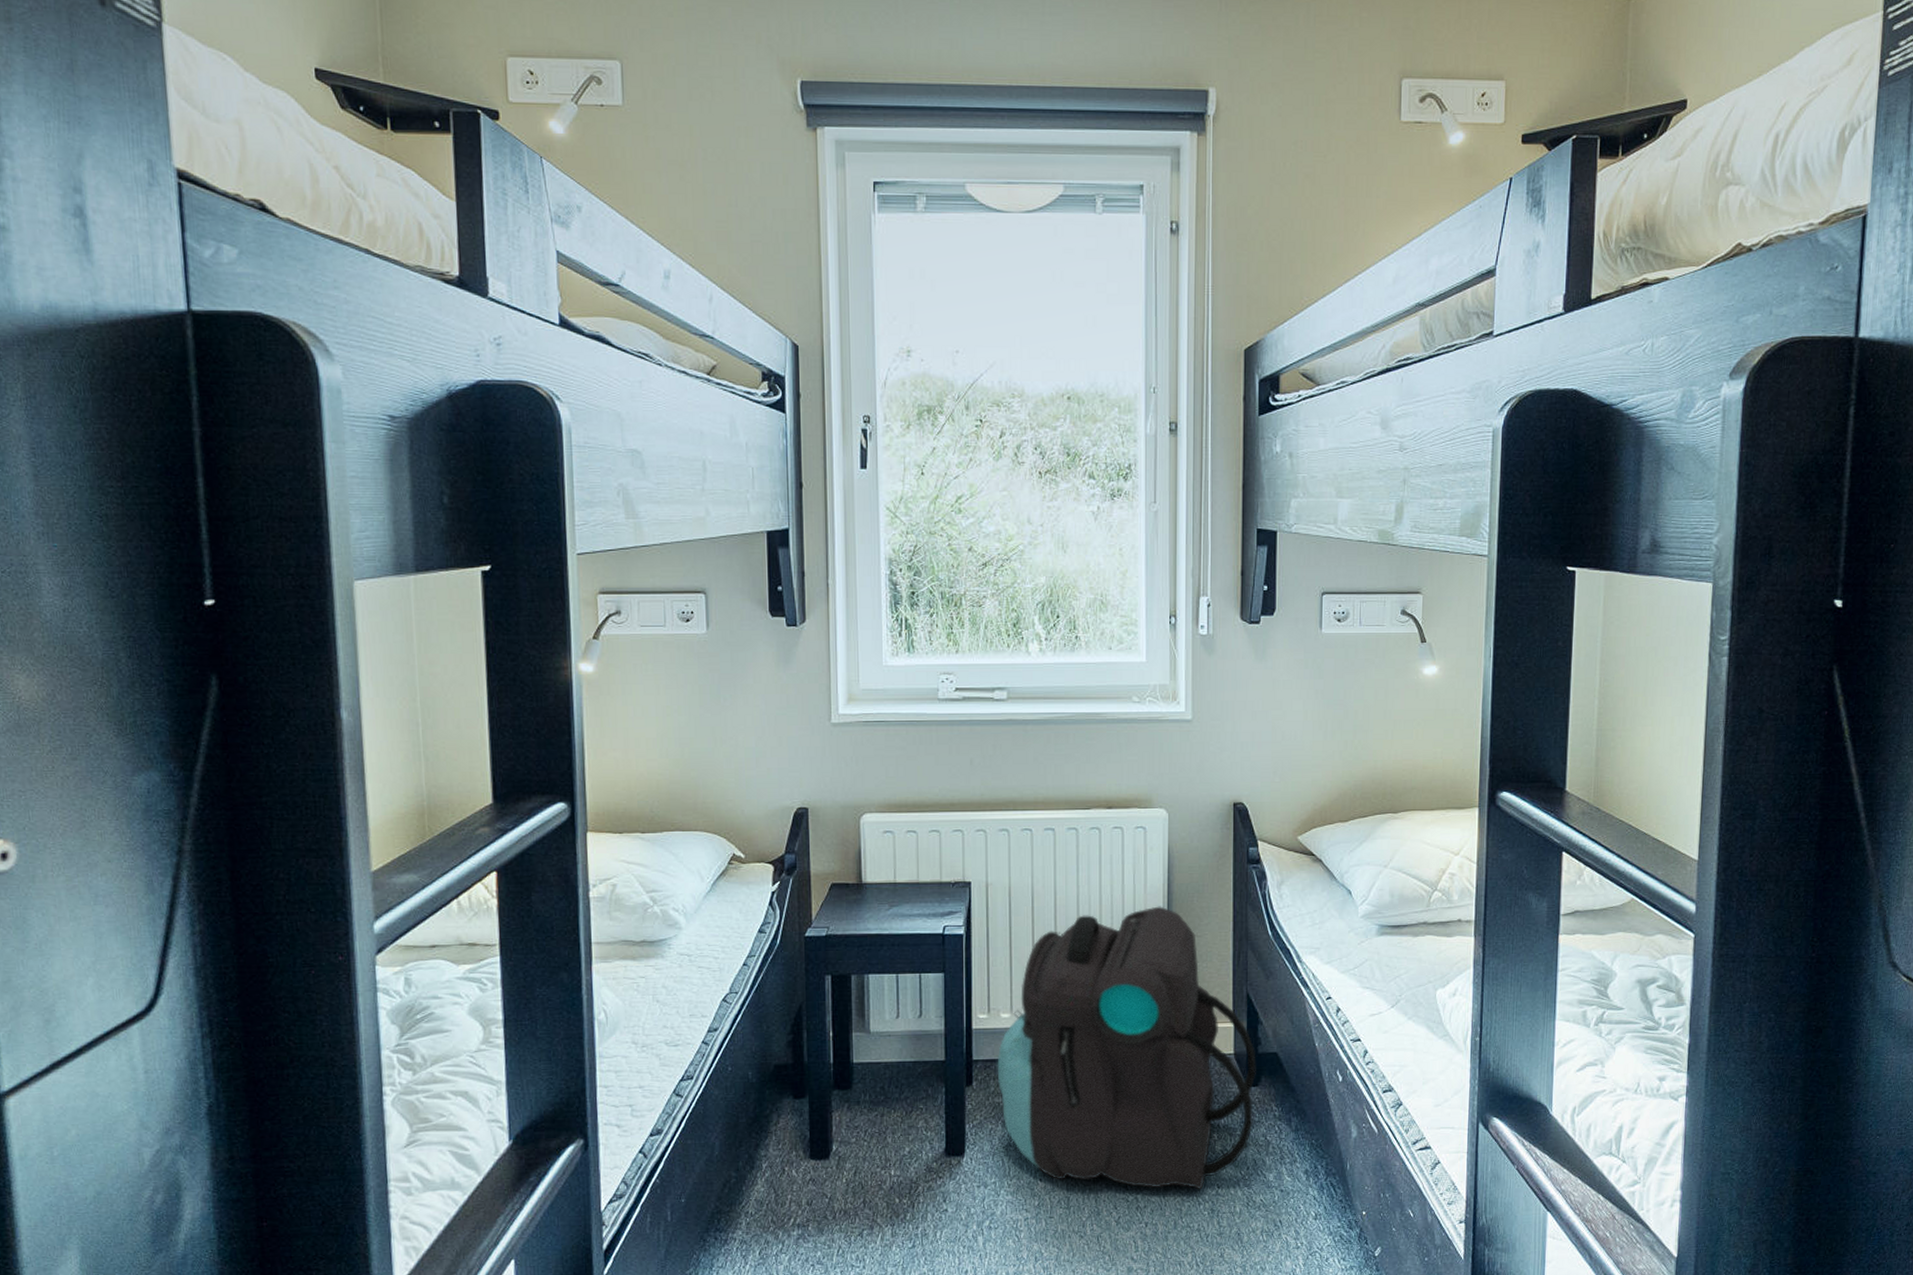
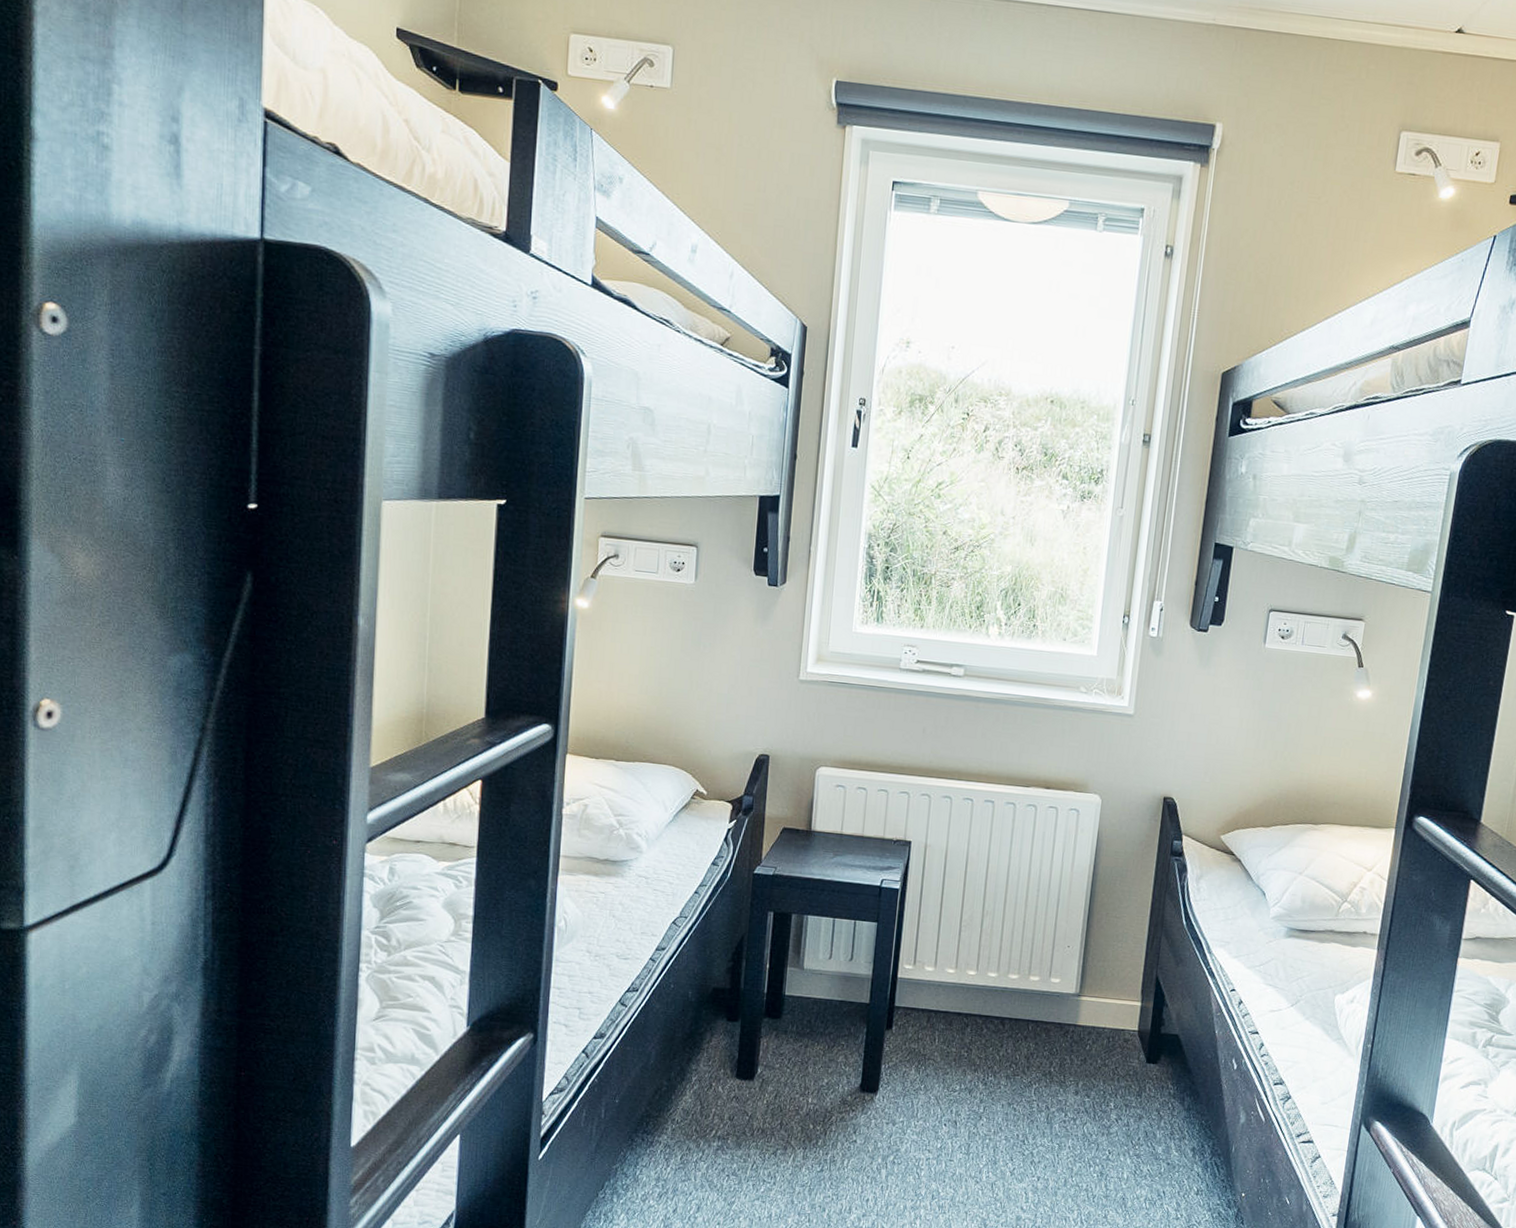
backpack: present [997,906,1256,1190] -> none [916,884,1159,1153]

